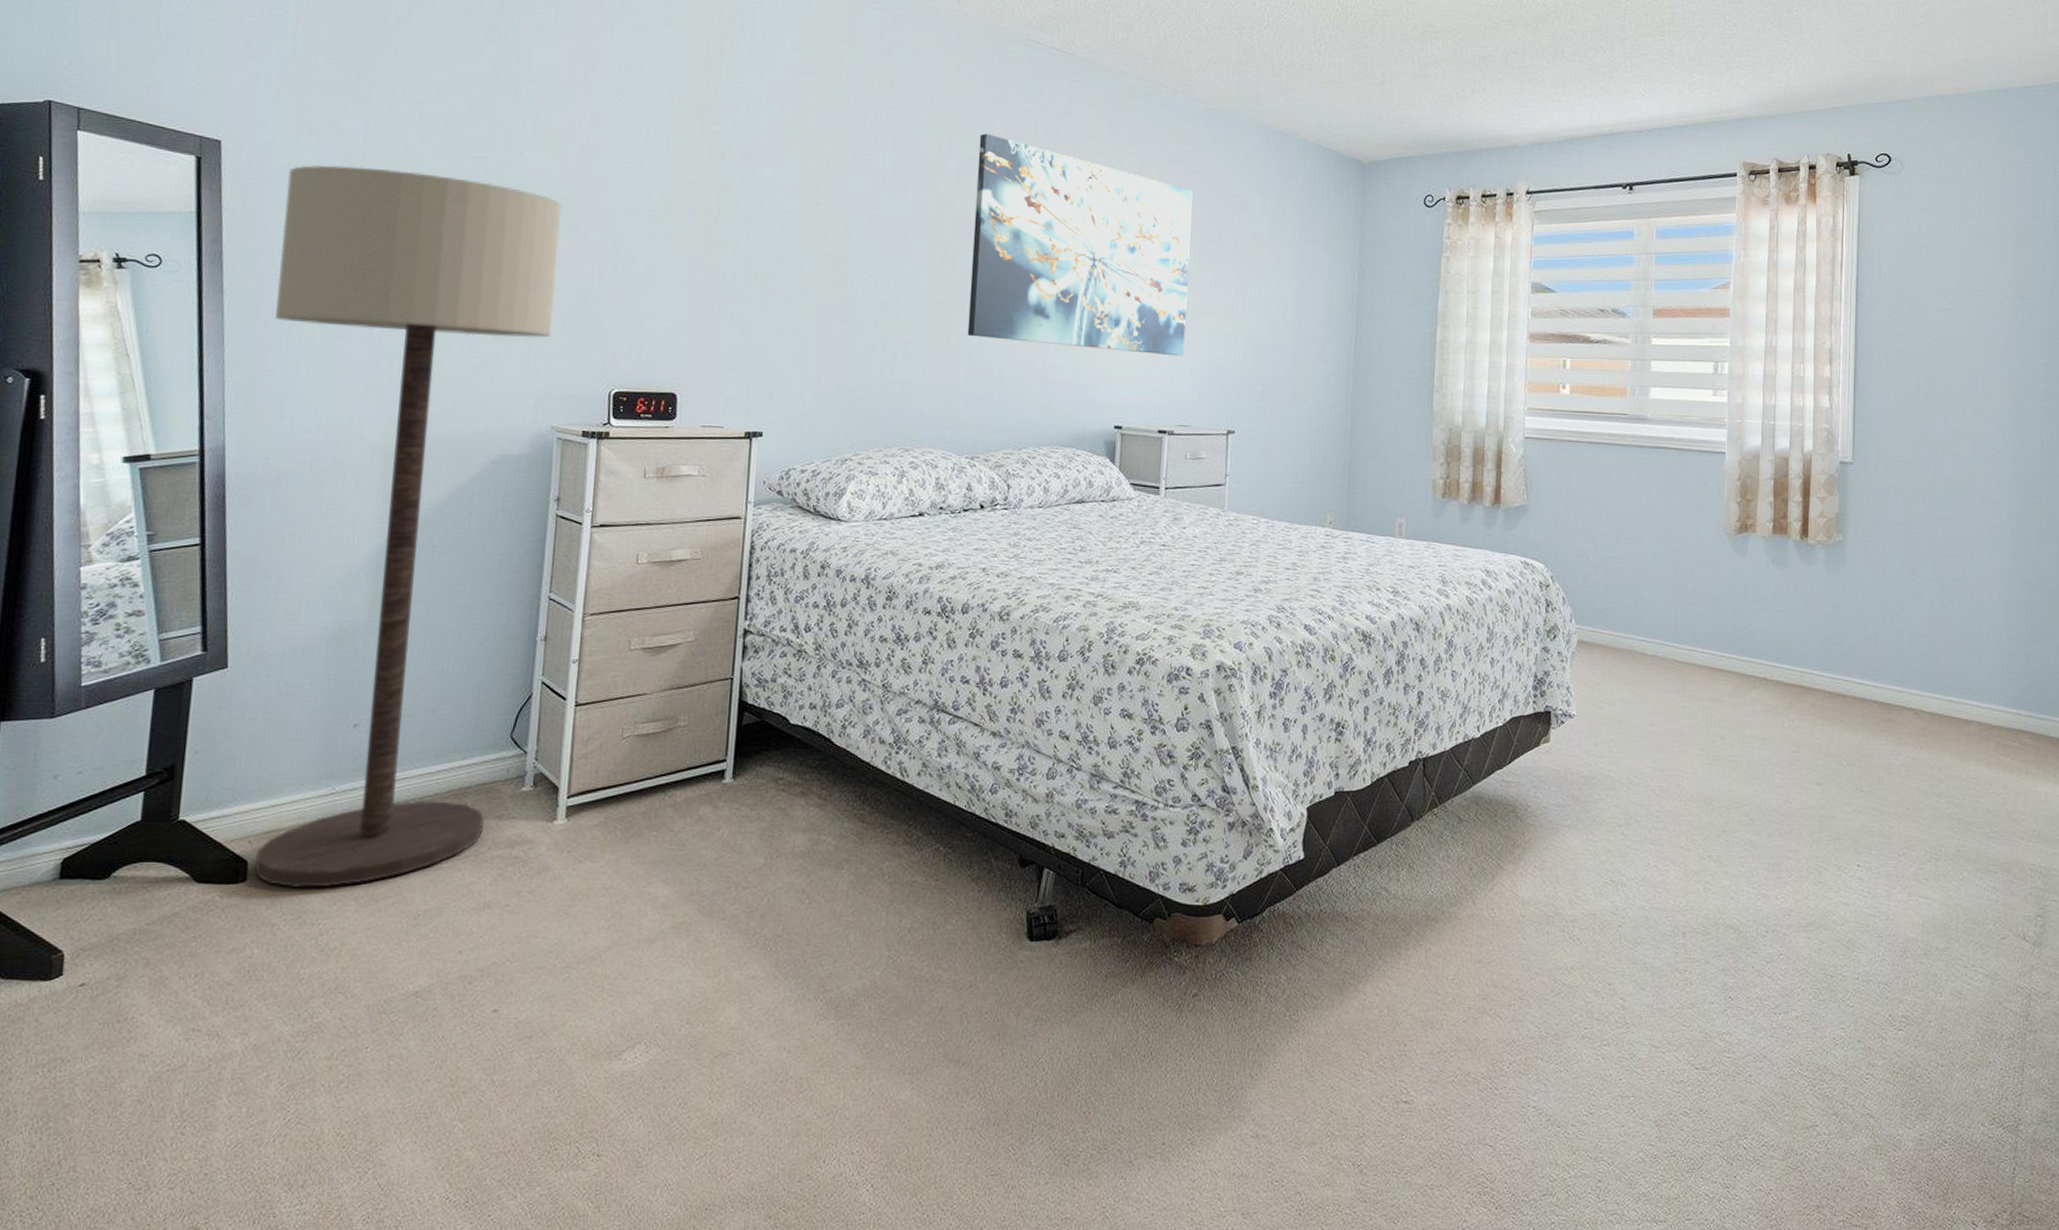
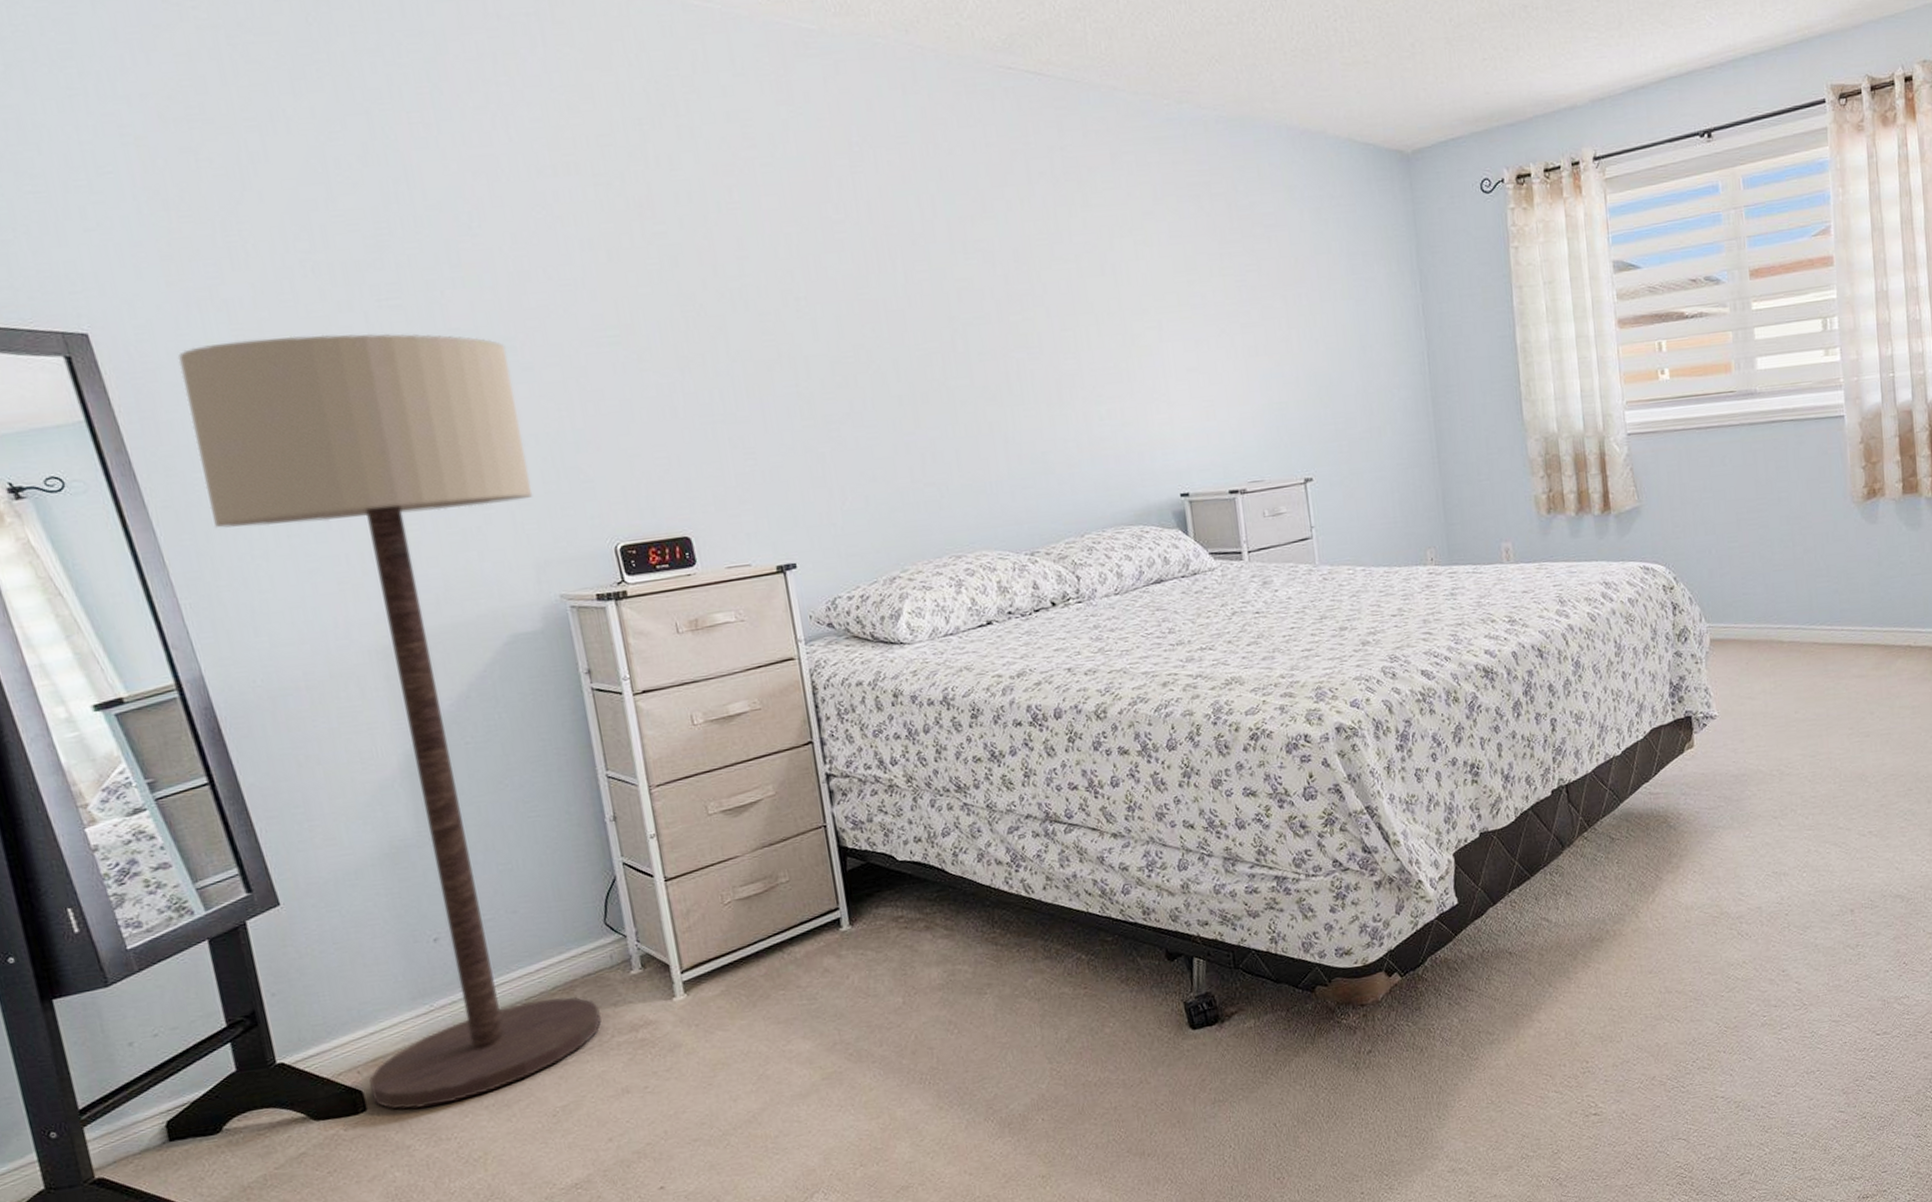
wall art: present [967,133,1193,357] -> none [964,185,1243,422]

